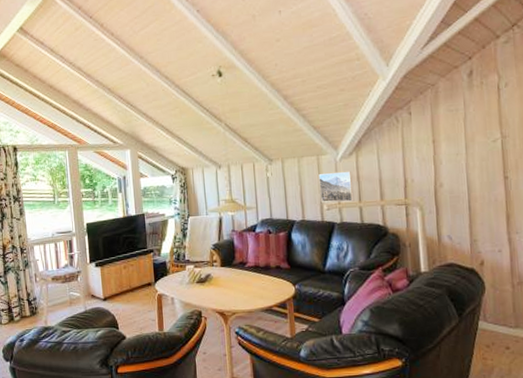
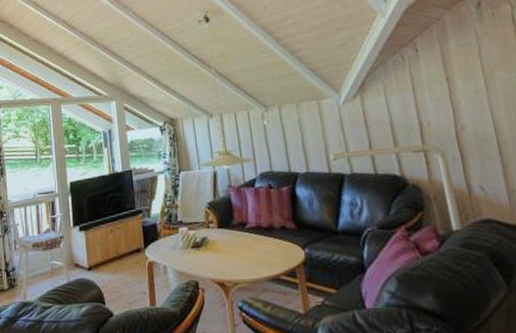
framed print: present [318,171,354,203] -> none [320,115,364,151]

